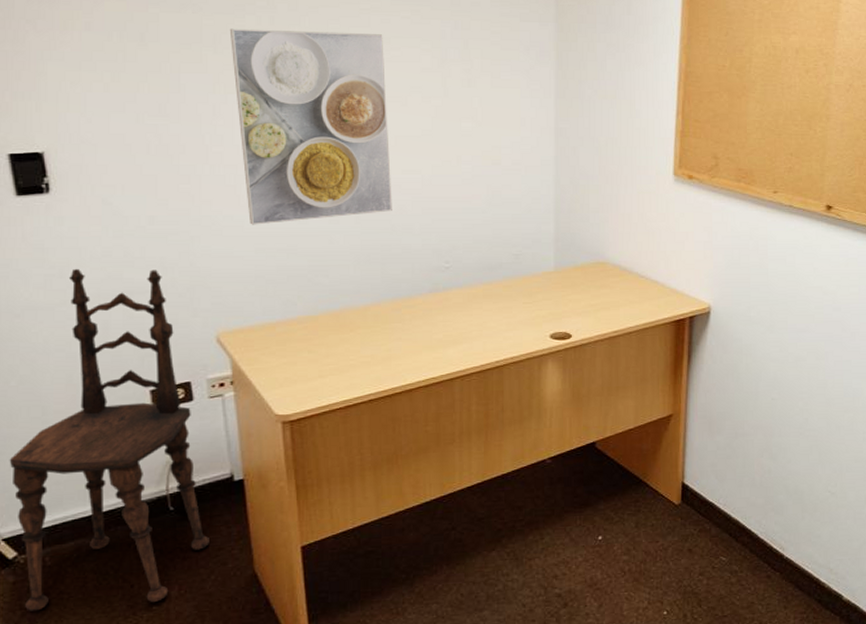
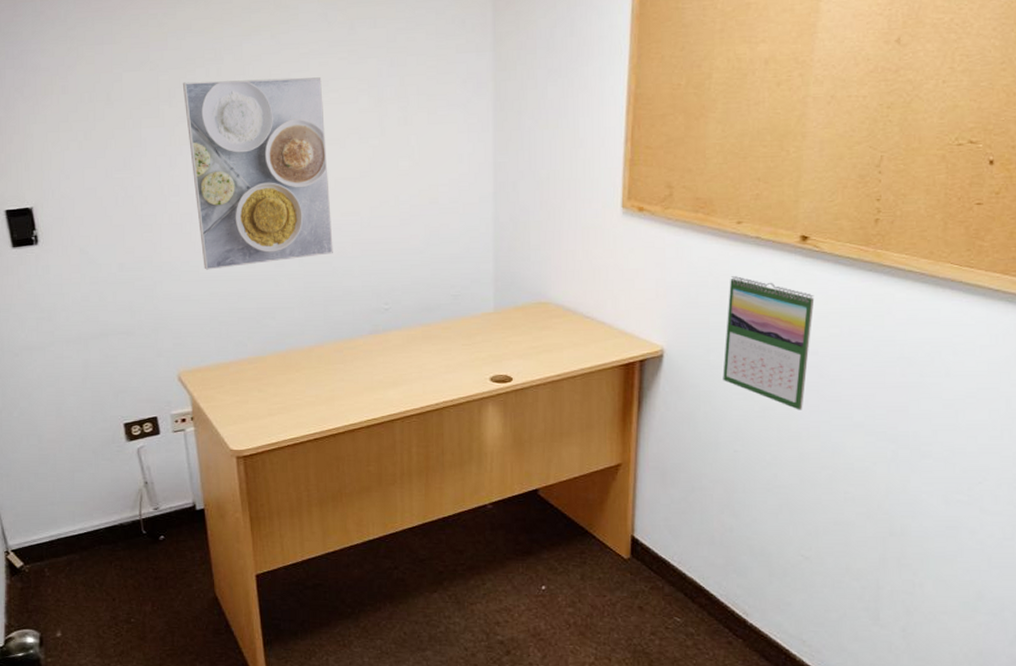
dining chair: present [9,268,209,611] -> none [14,312,177,615]
calendar: none [762,240,838,361] -> present [723,276,815,410]

